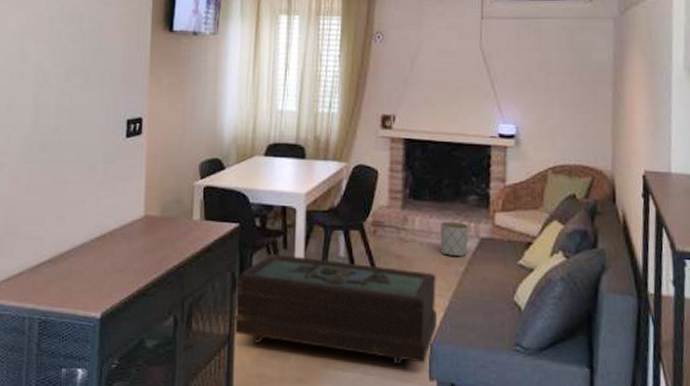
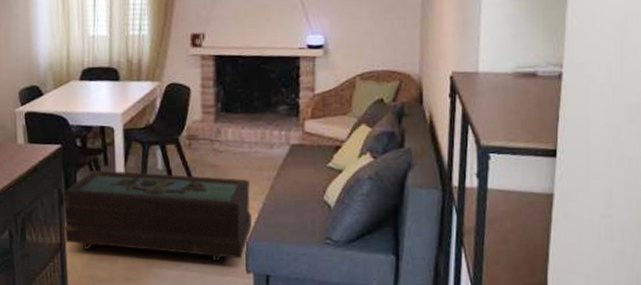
planter: present [441,221,469,257] -> none [252,131,280,163]

